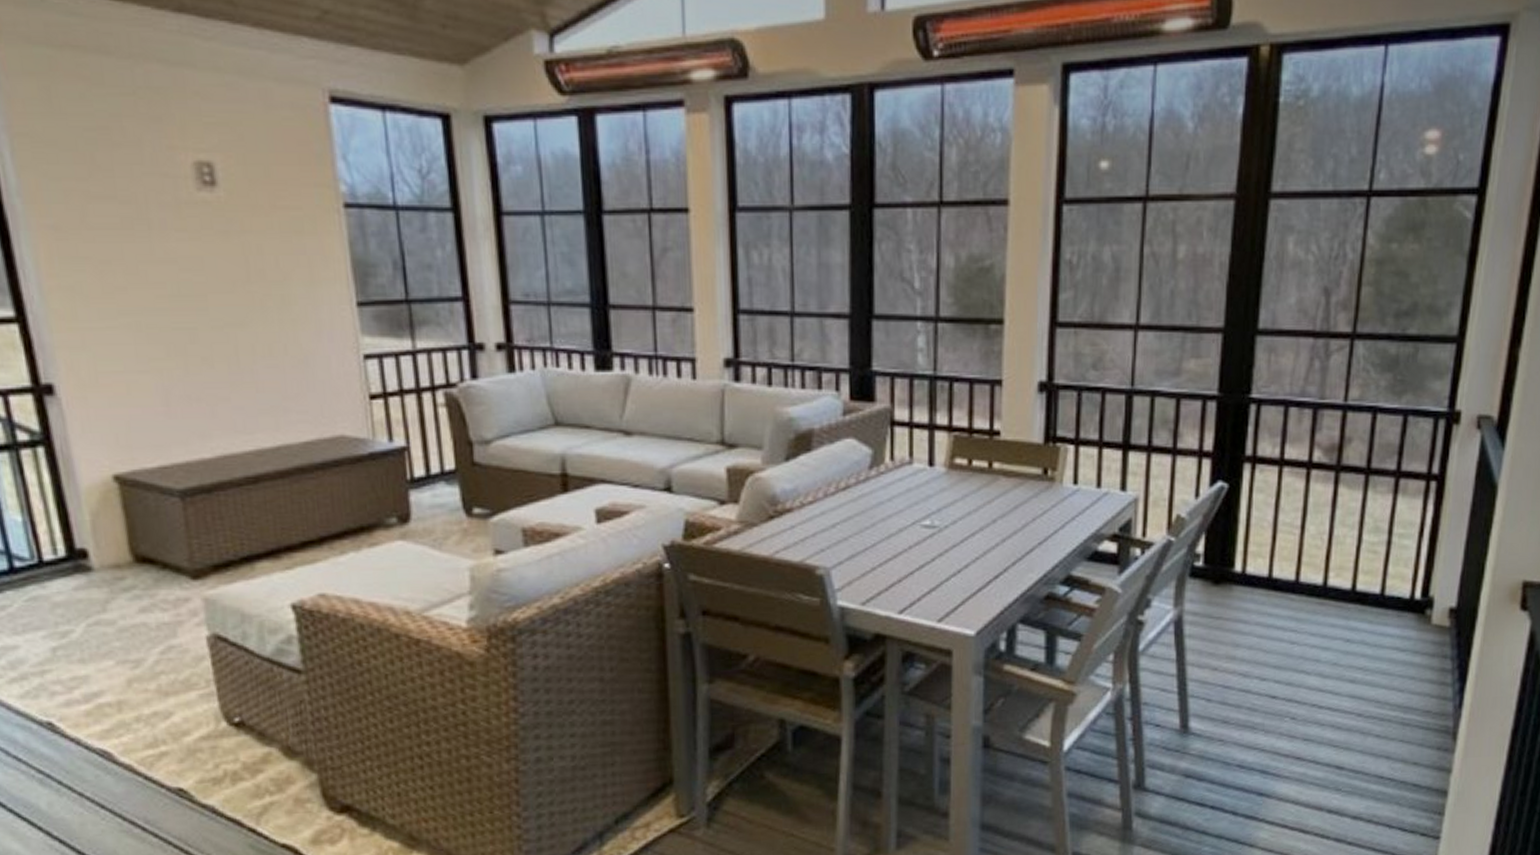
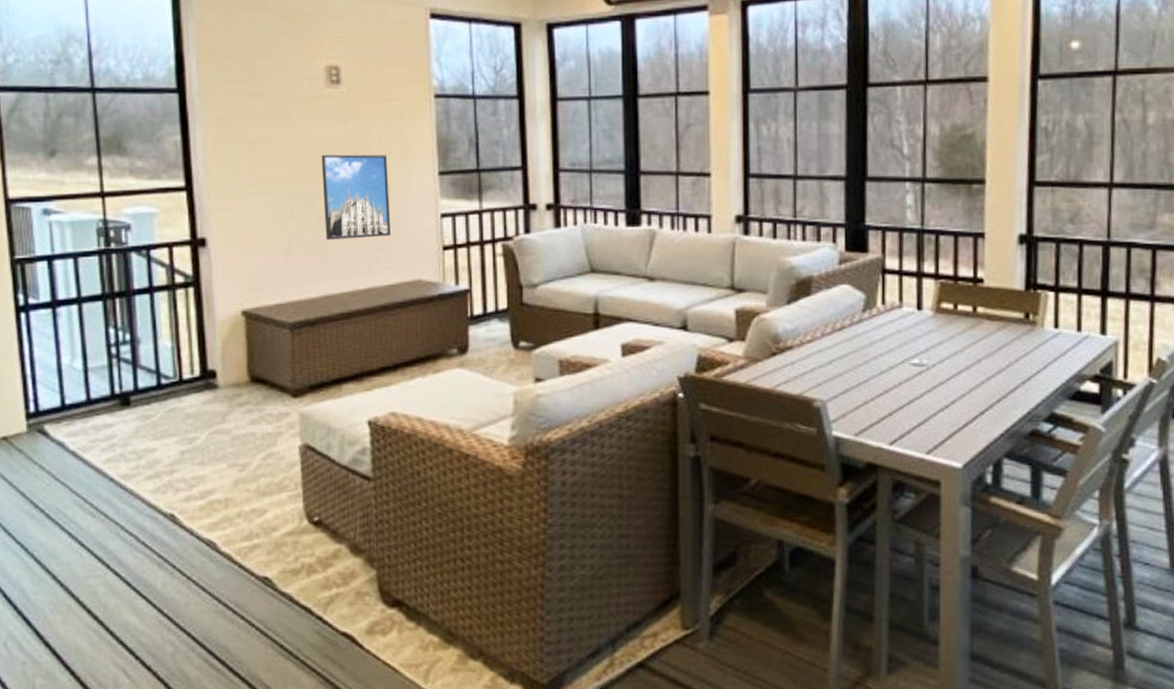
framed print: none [199,278,301,386] -> present [321,154,391,240]

